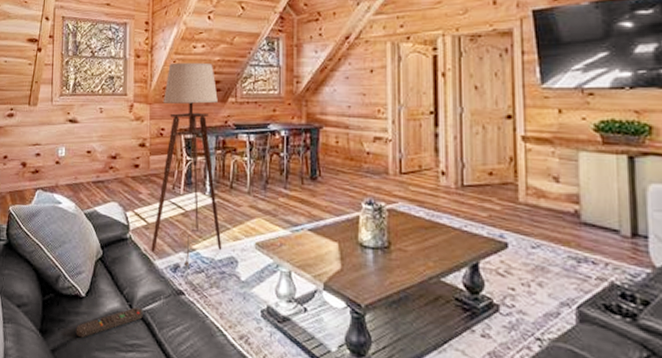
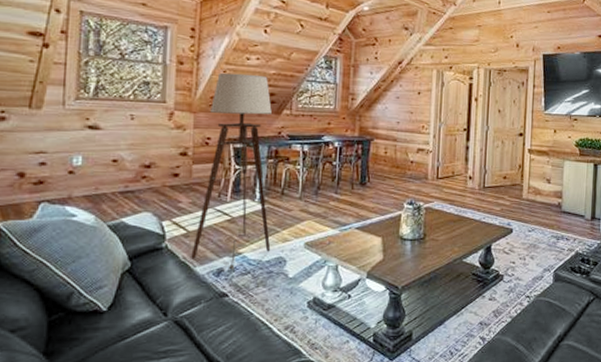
remote control: present [76,307,143,338] -> none [93,315,180,354]

